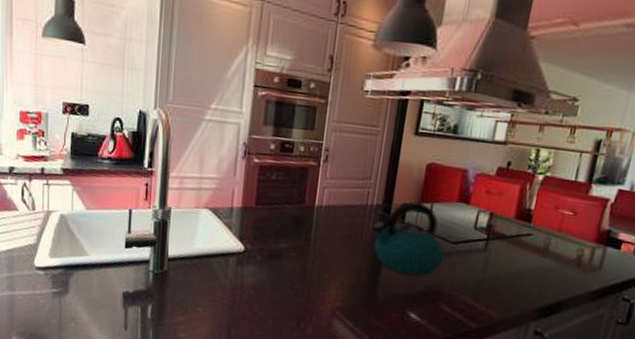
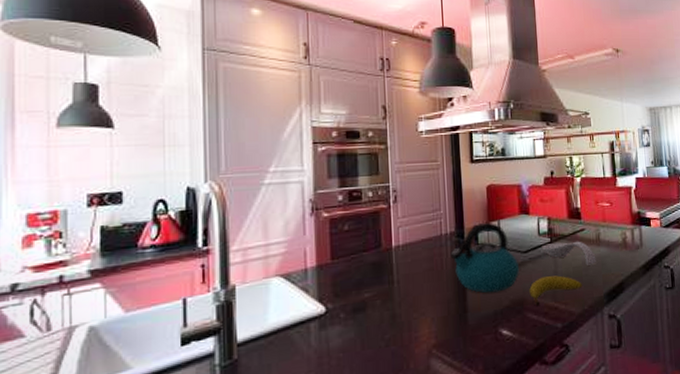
fruit: none [448,273,512,301] -> present [529,275,582,307]
spoon rest: none [475,240,538,275] -> present [542,241,596,265]

